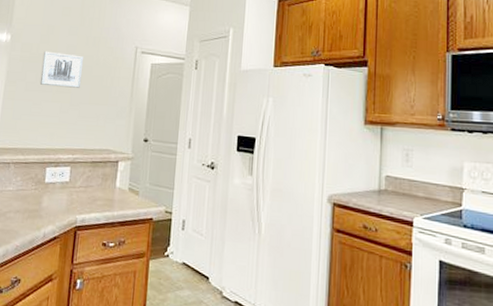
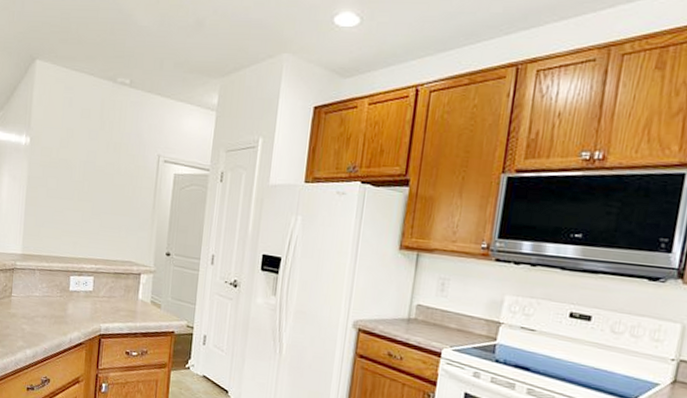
wall art: present [39,51,84,88] -> none [61,156,105,197]

